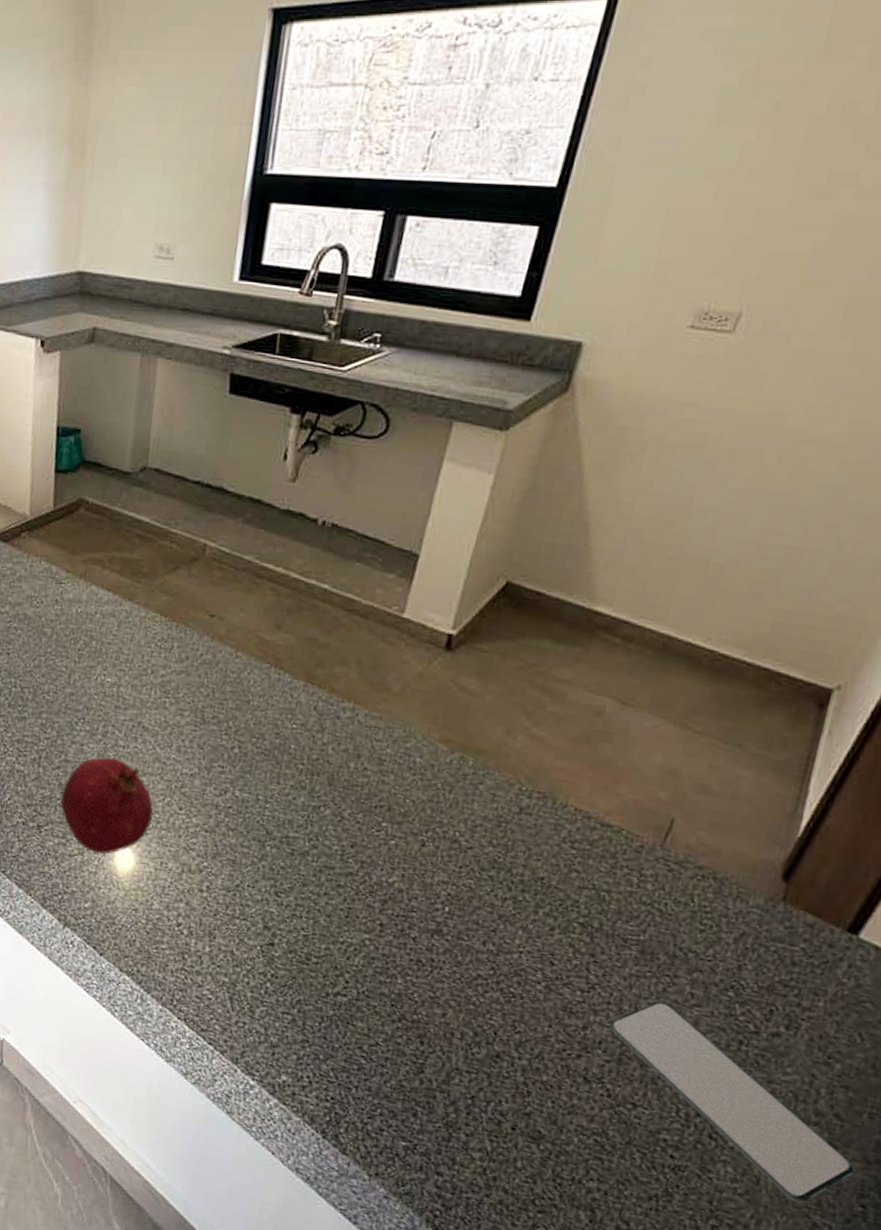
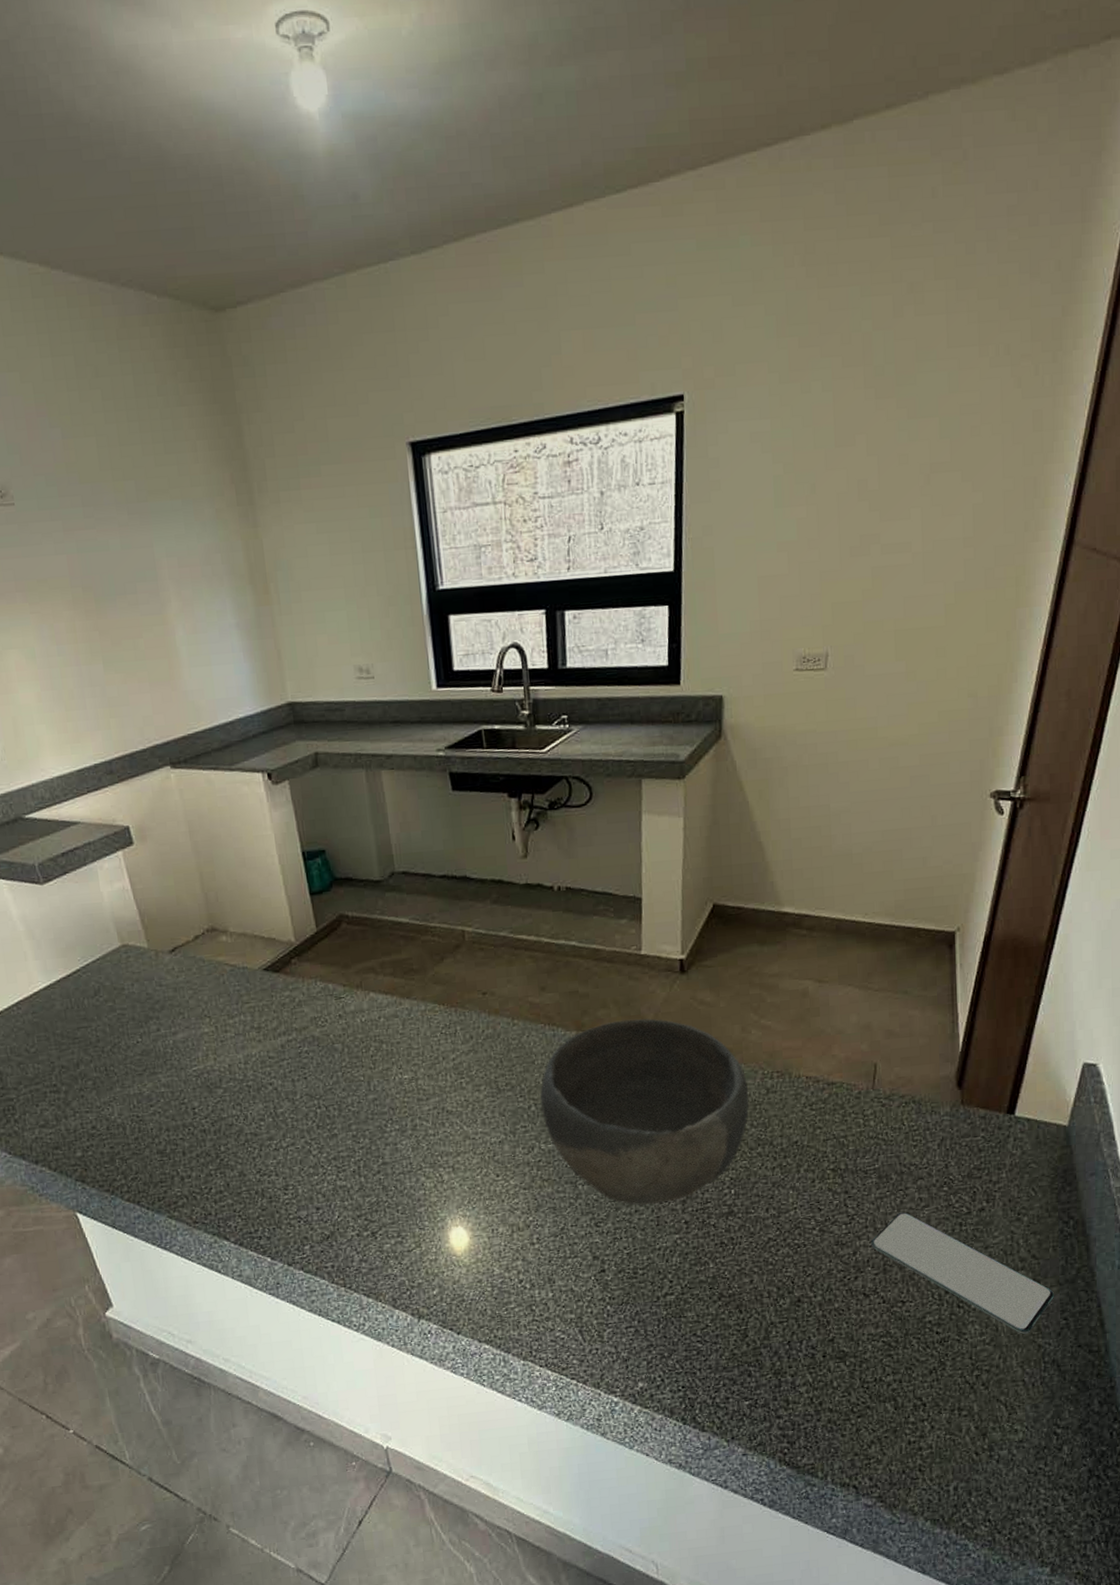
fruit: present [60,757,153,854] -> none [387,1147,475,1241]
bowl: none [245,682,497,898] -> present [540,1018,749,1206]

